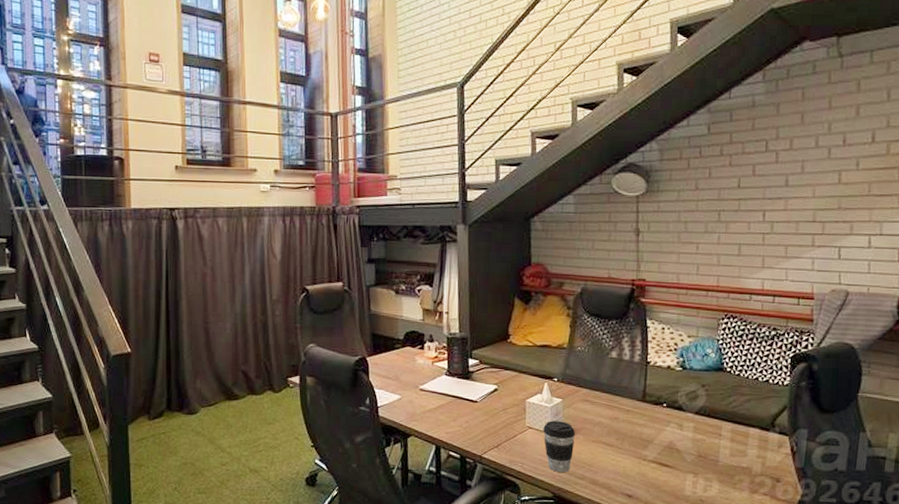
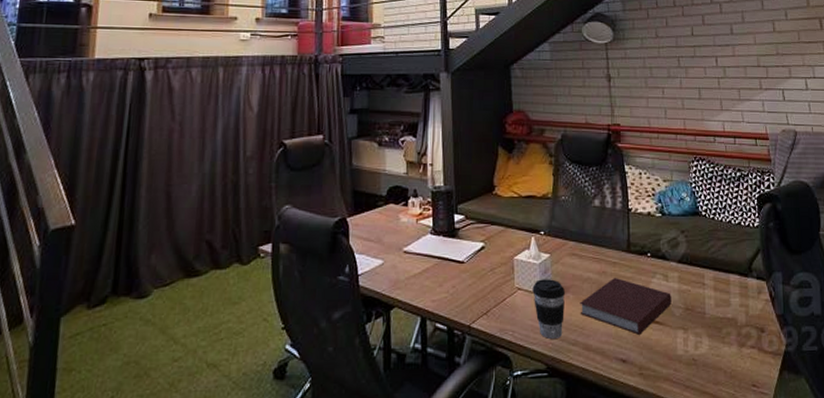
notebook: none [589,423,685,475] -> present [580,277,672,335]

